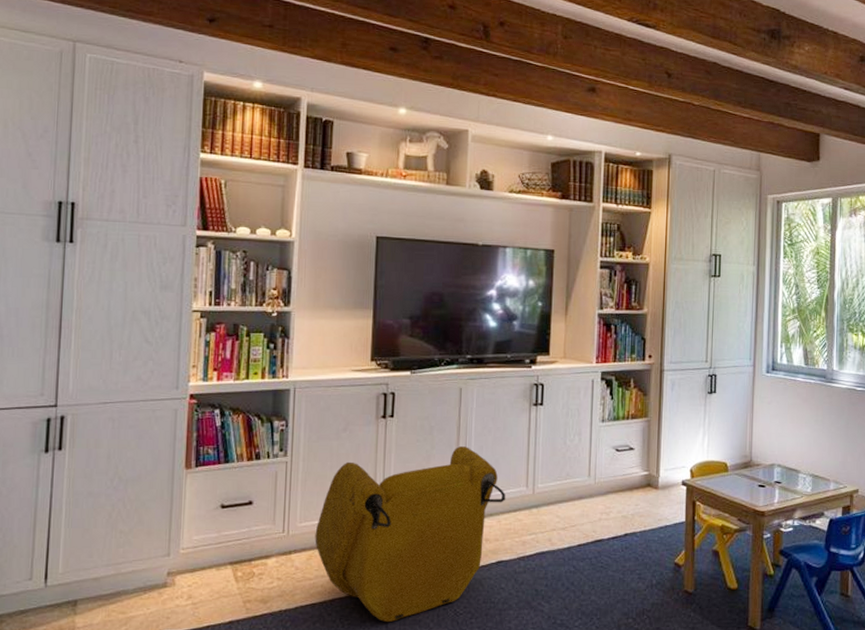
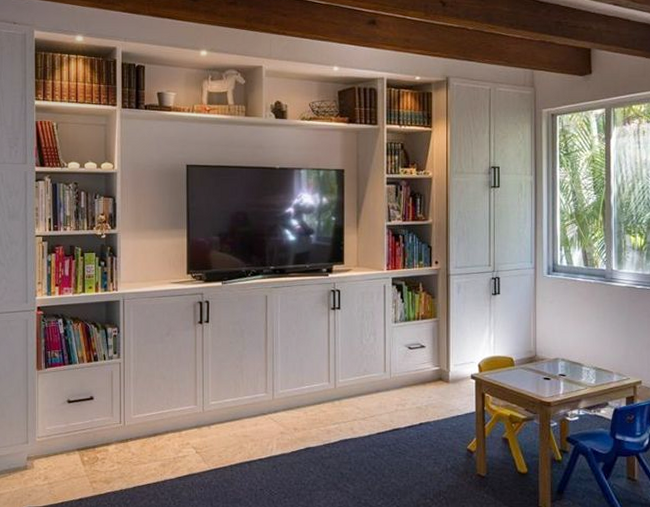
bean bag chair: present [315,446,506,623] -> none [147,347,311,501]

